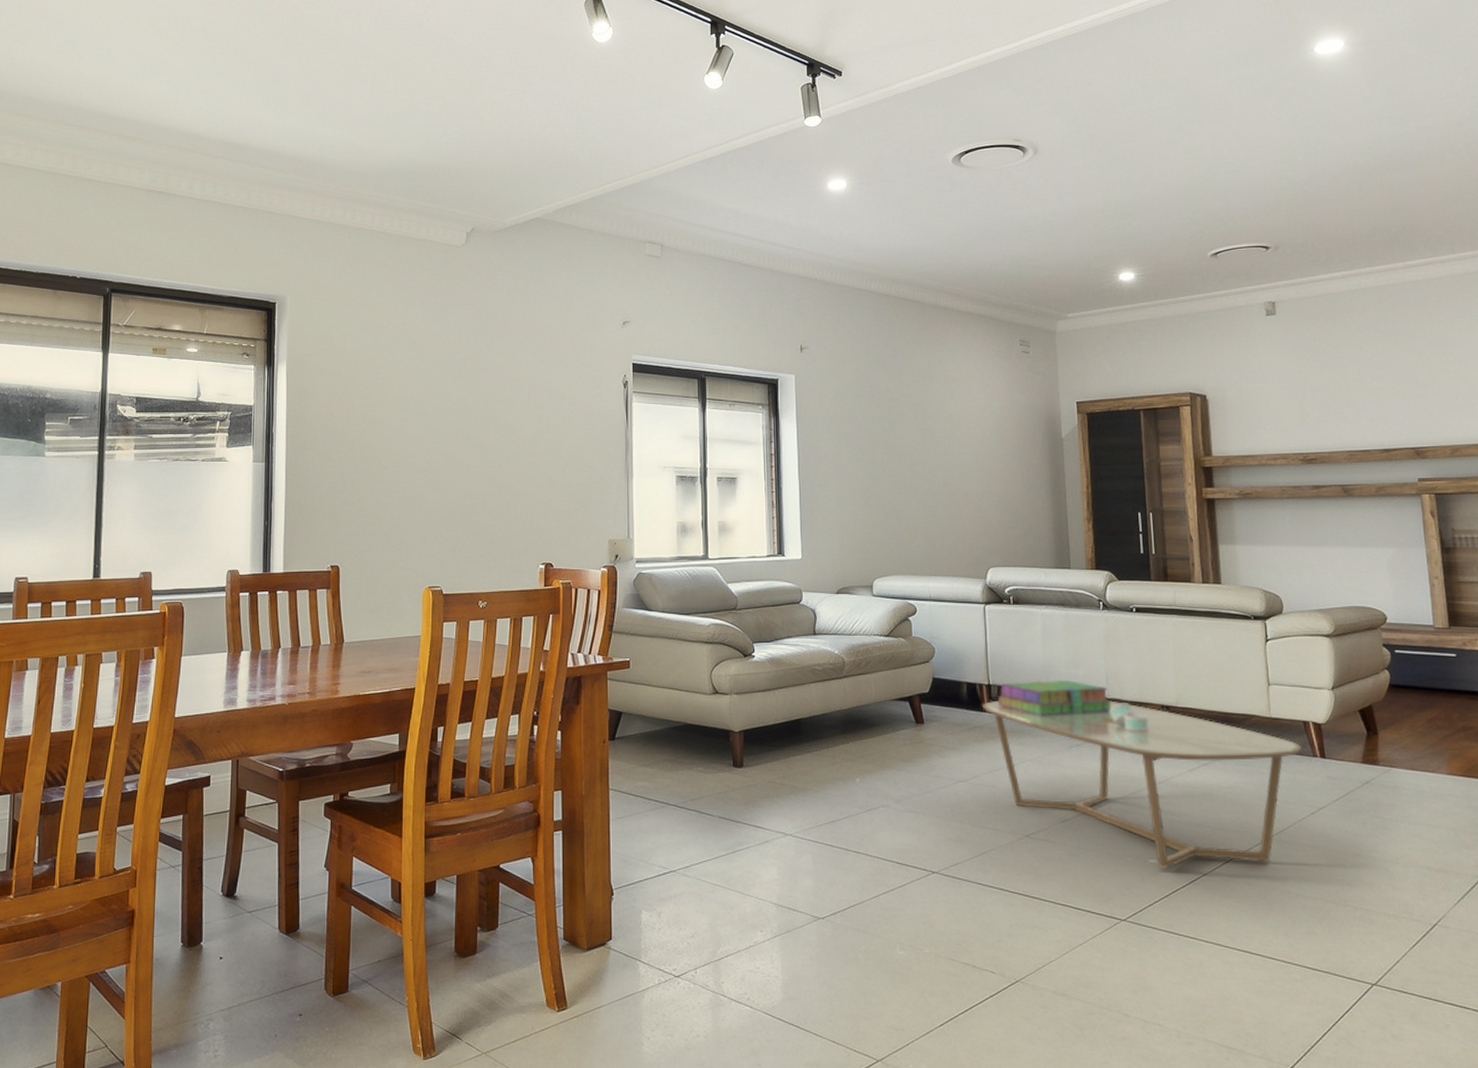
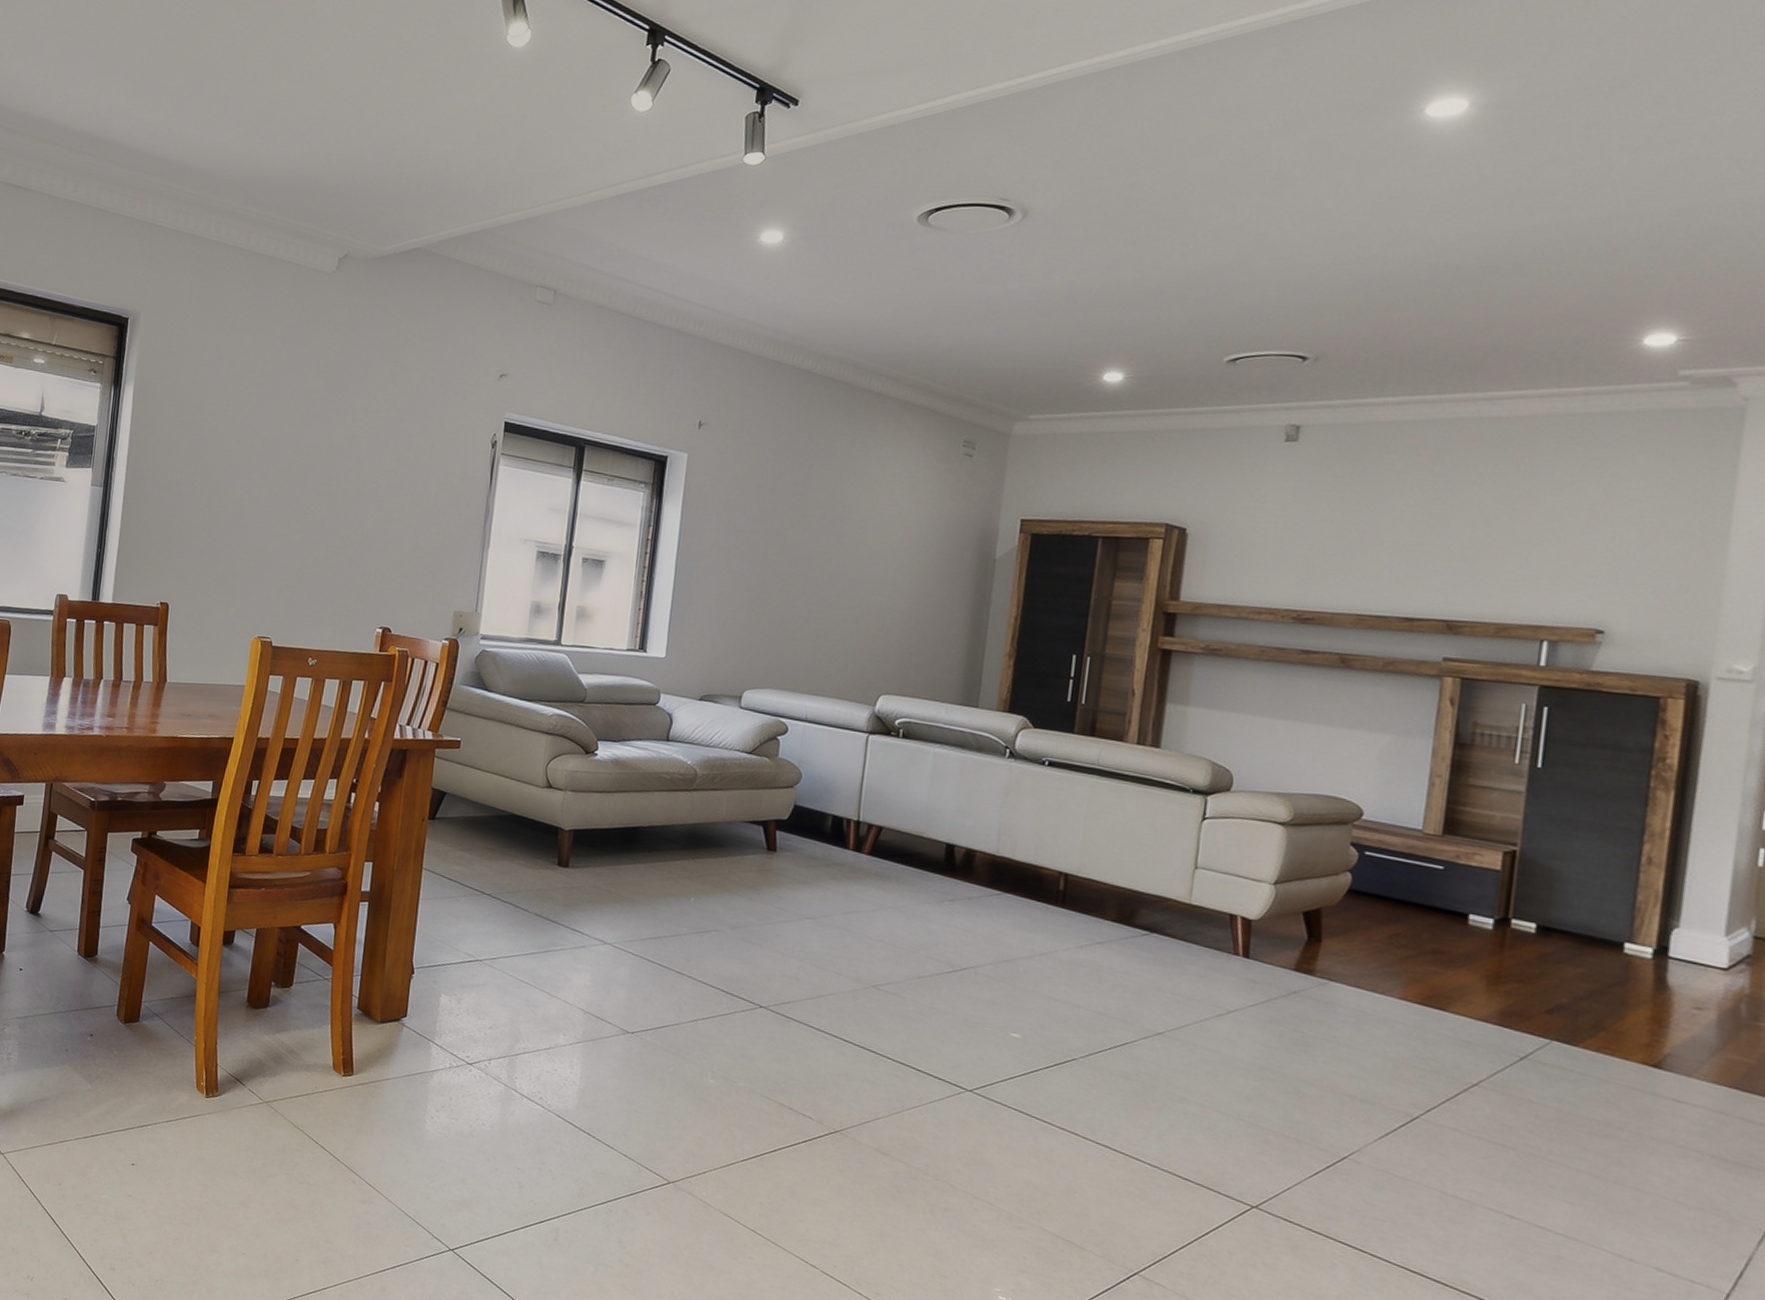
coffee table: present [982,701,1301,869] -> none [847,838,1222,1058]
stack of books: present [997,679,1113,716] -> none [865,822,1001,870]
napkin ring: present [1109,703,1149,732] -> none [995,862,1041,898]

